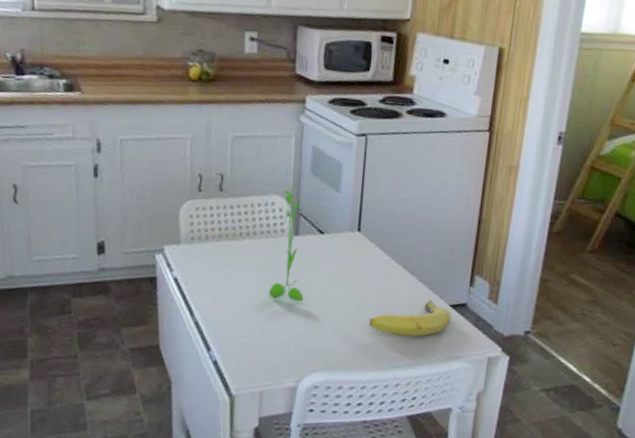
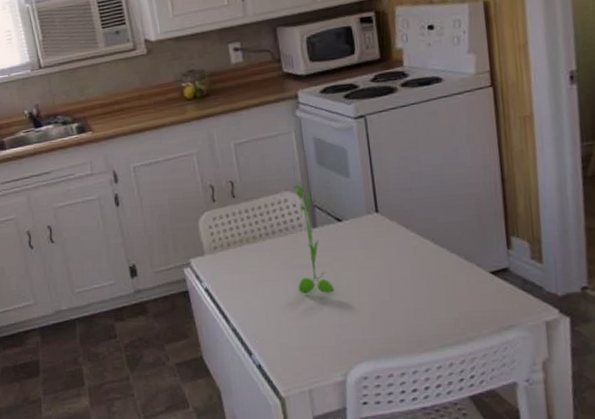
fruit: present [369,299,452,337] -> none [406,270,496,313]

